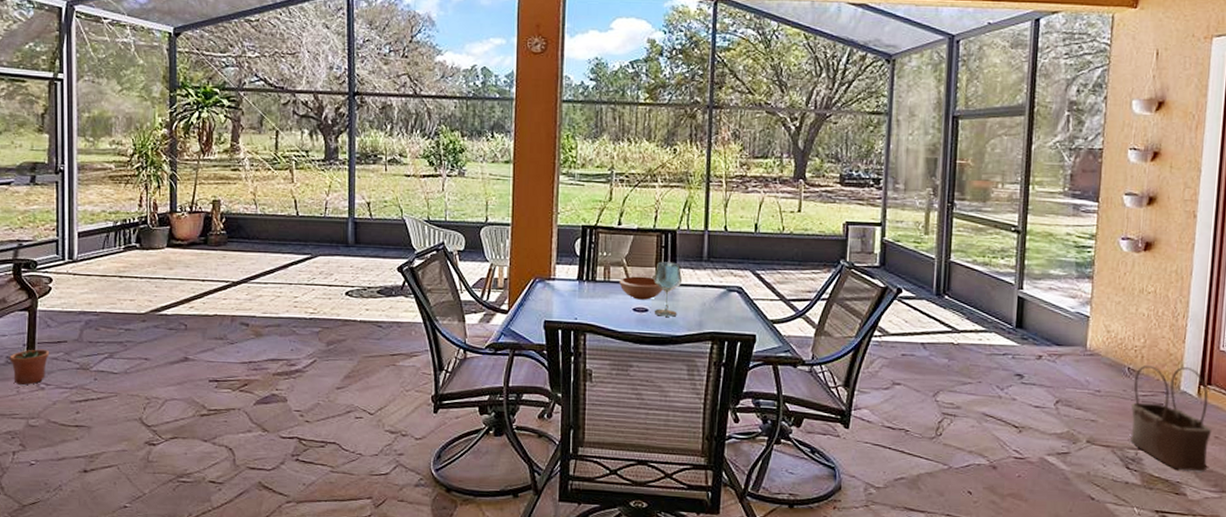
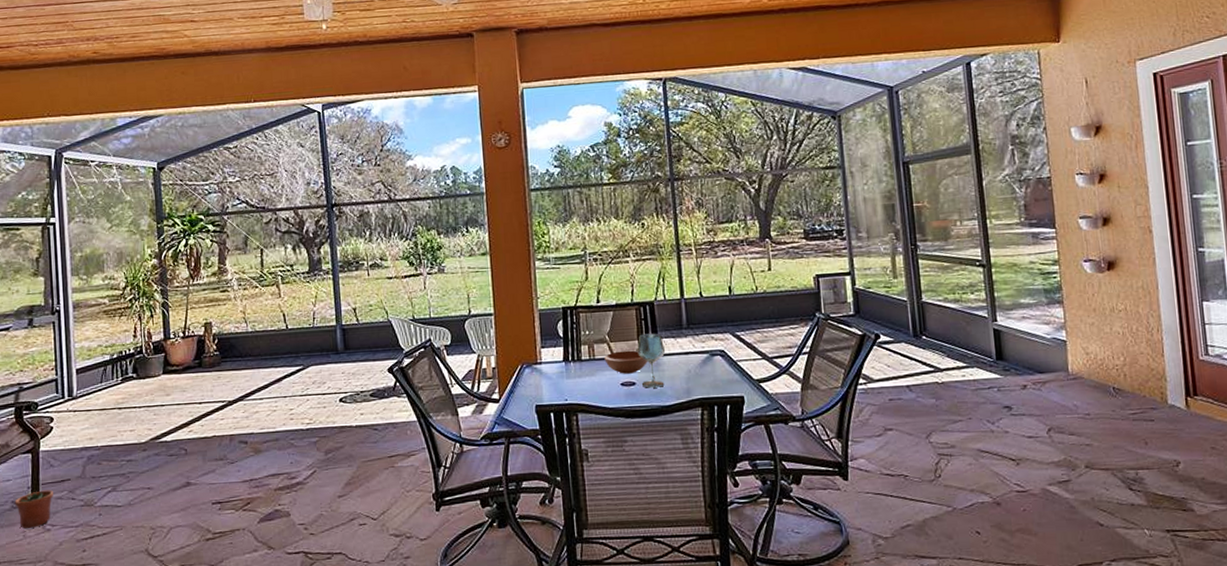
basket: present [1130,364,1212,471] -> none [1121,379,1209,486]

